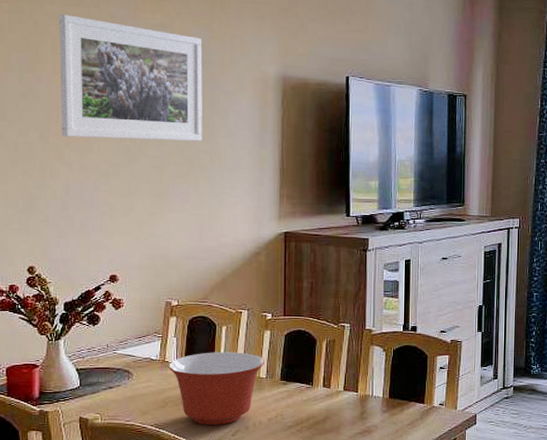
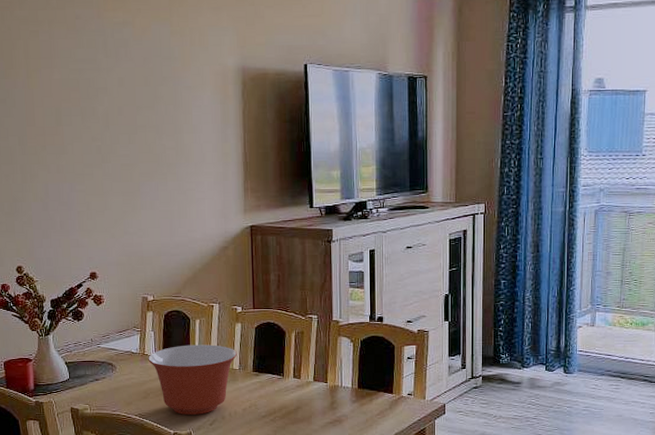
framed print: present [59,14,203,141] -> none [29,18,168,140]

